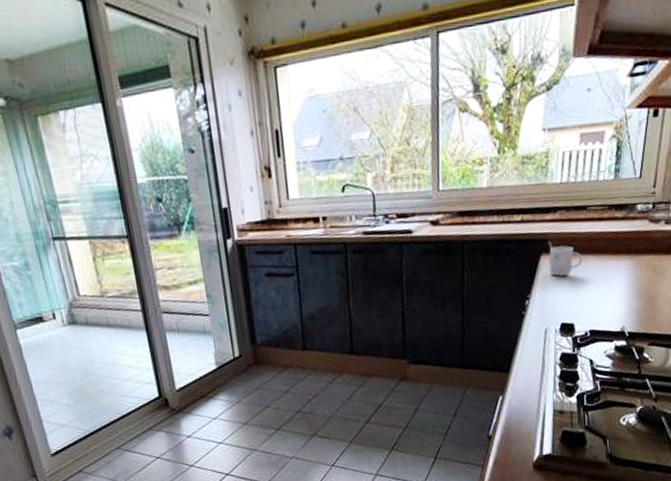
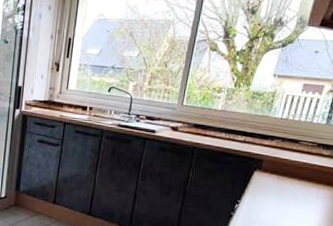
mug: present [548,240,583,276] -> none [259,161,289,192]

